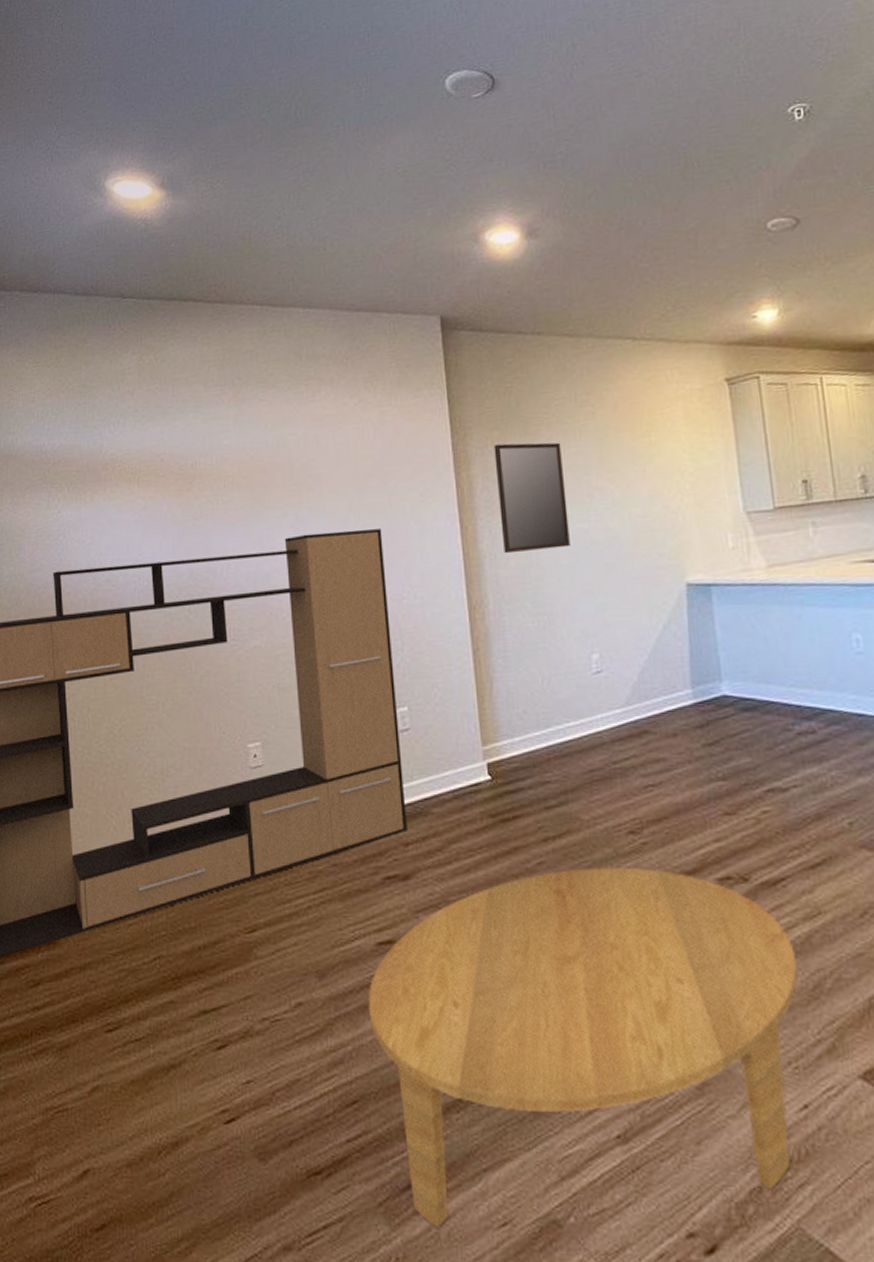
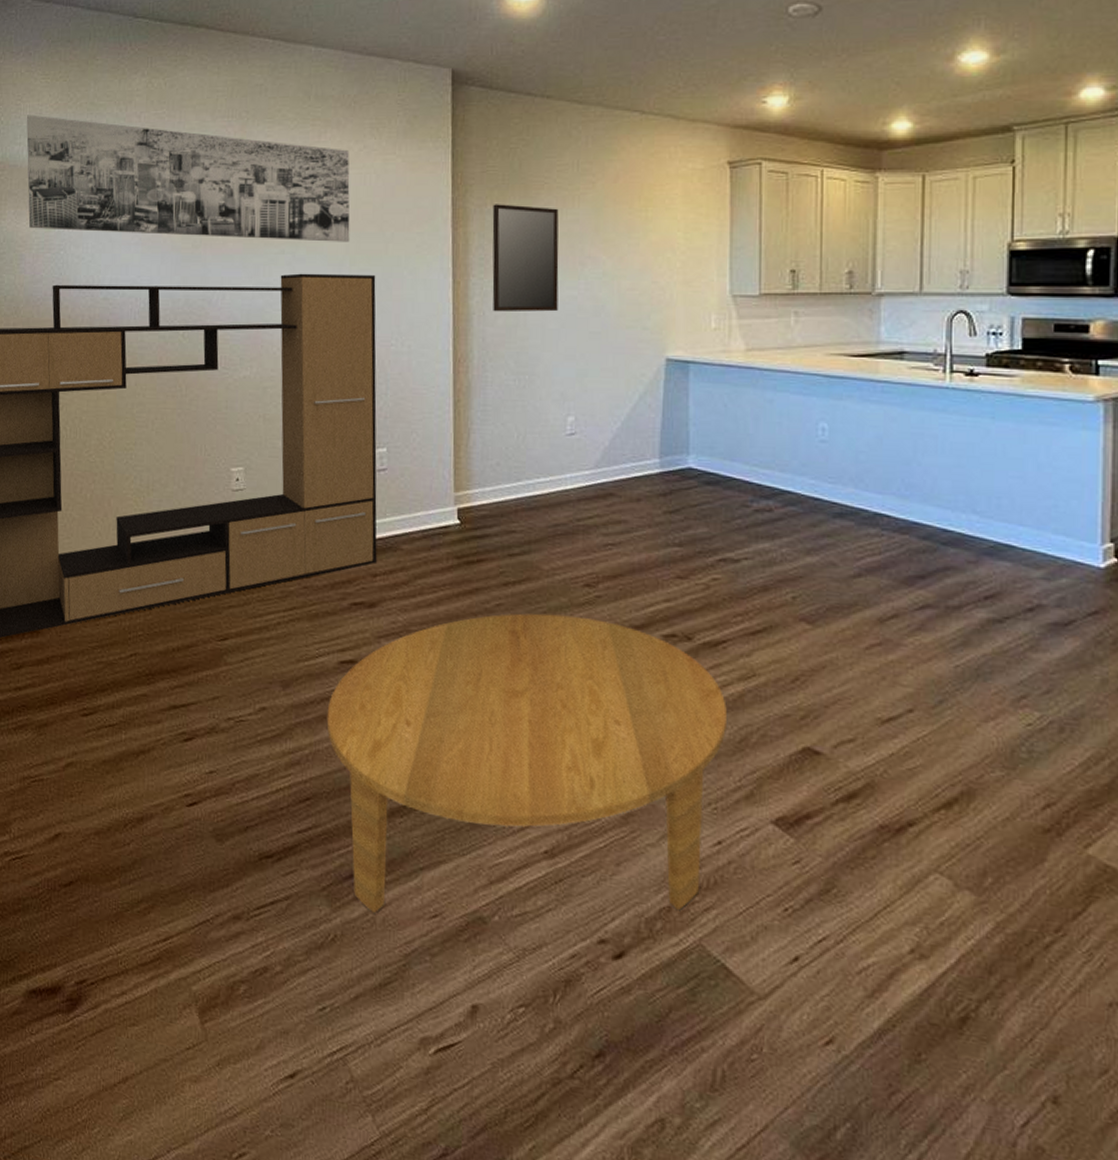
wall art: none [20,403,352,517] -> present [26,114,350,242]

